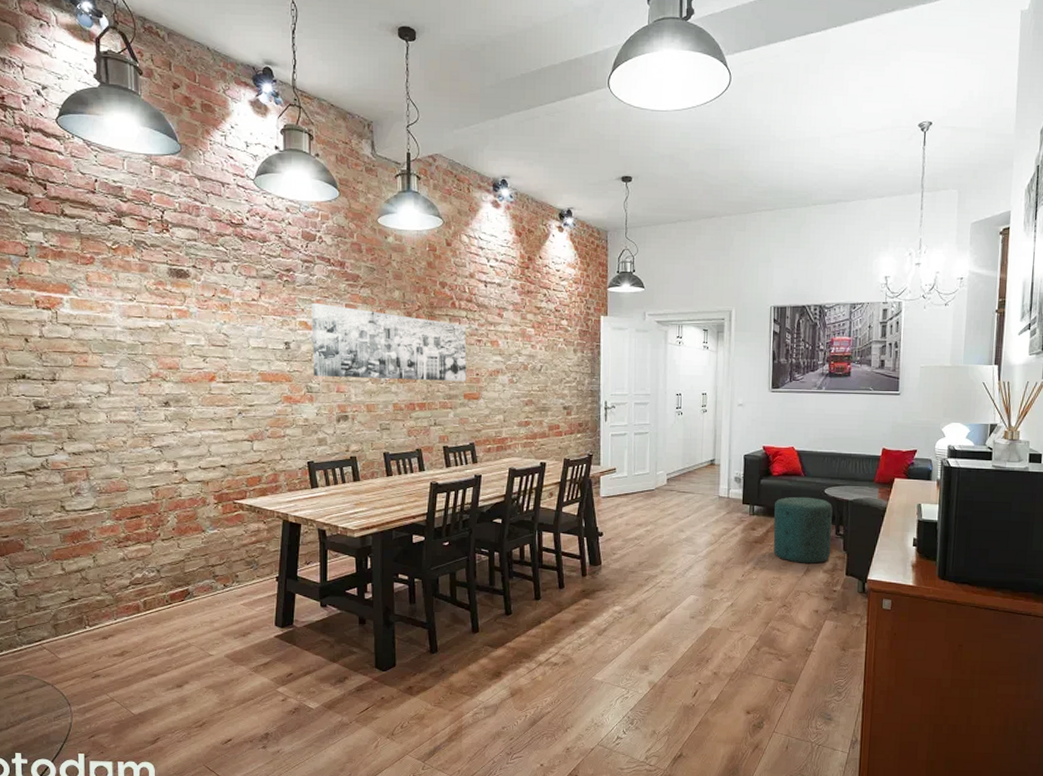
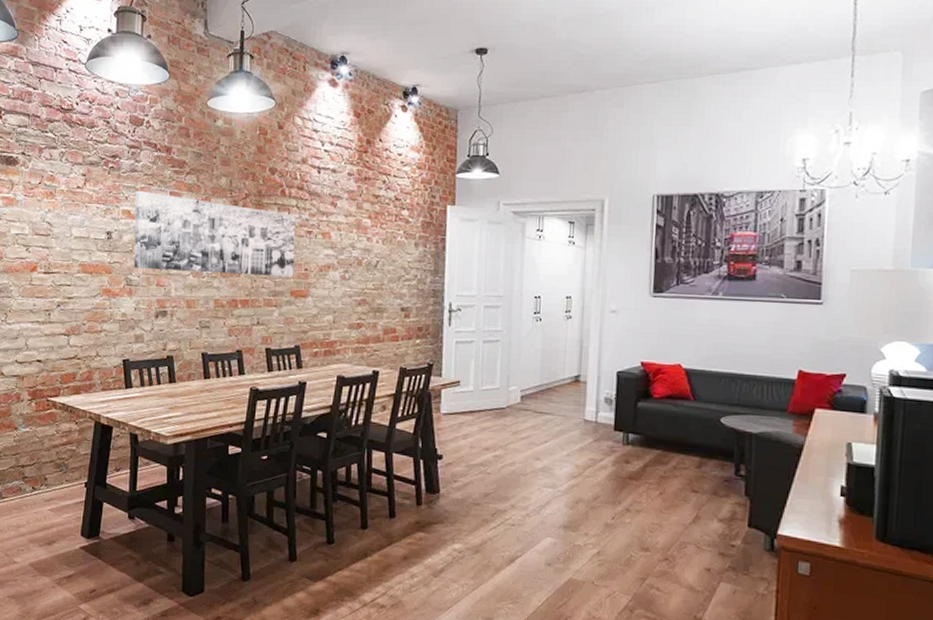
ottoman: present [773,496,833,564] -> none [652,425,731,510]

